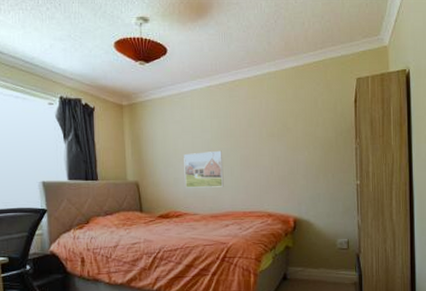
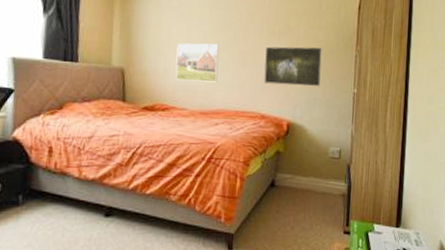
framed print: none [267,143,322,184] -> present [264,46,322,86]

